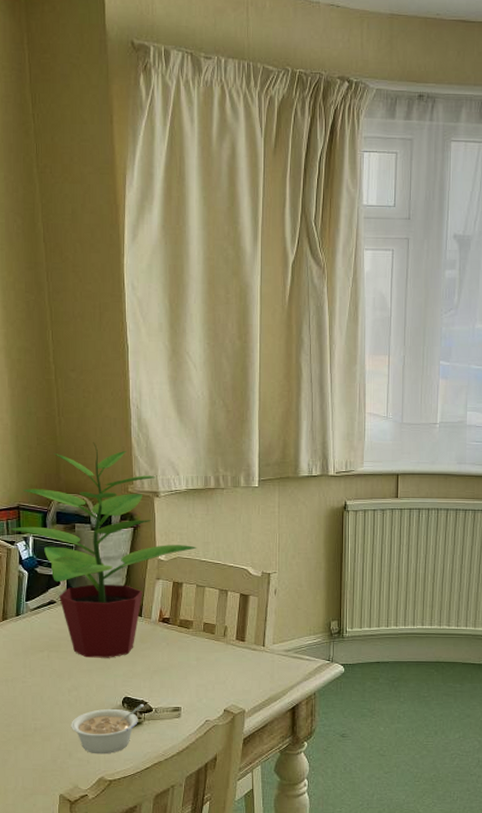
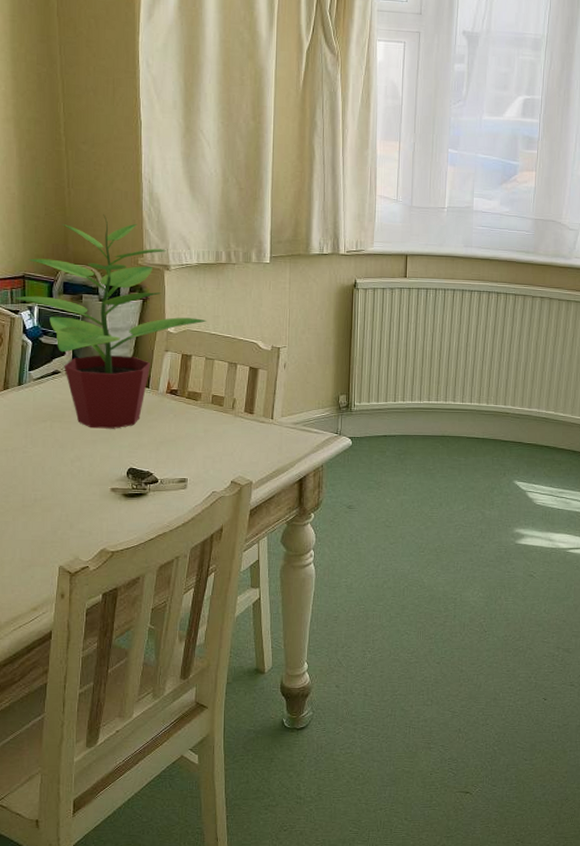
legume: present [71,704,145,754] -> none [73,475,150,526]

